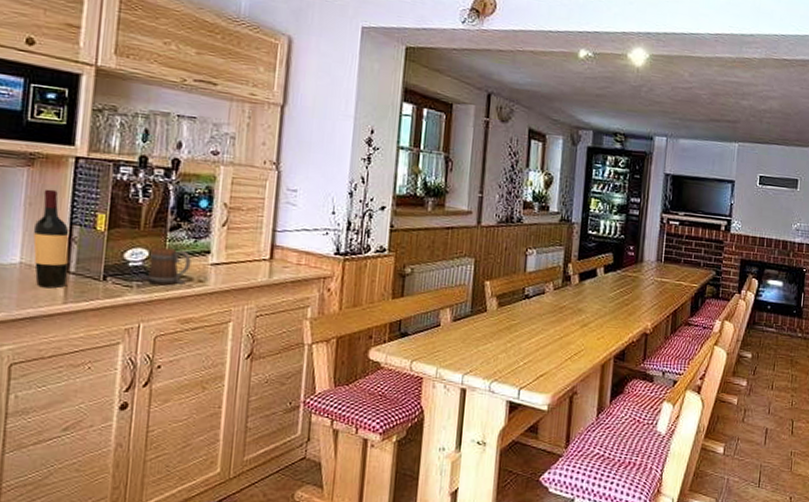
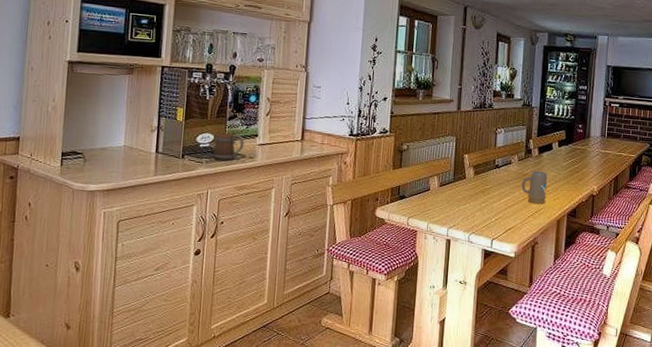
wine bottle: present [32,189,70,288] -> none [133,90,158,164]
beer mug: none [557,303,590,345] -> present [521,171,547,205]

